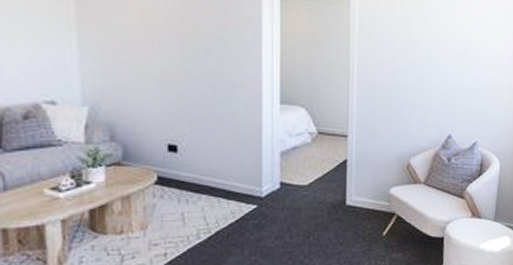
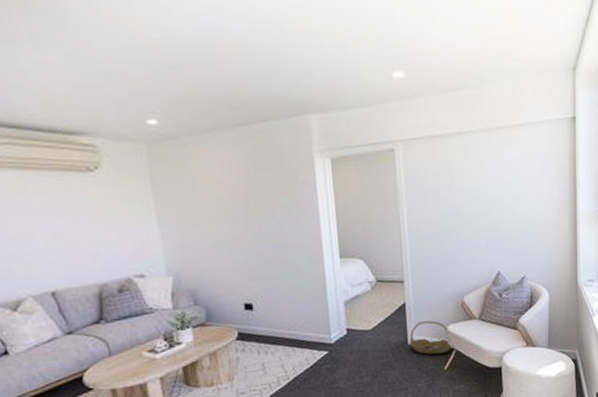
basket: none [347,181,395,219] -> present [409,320,453,355]

